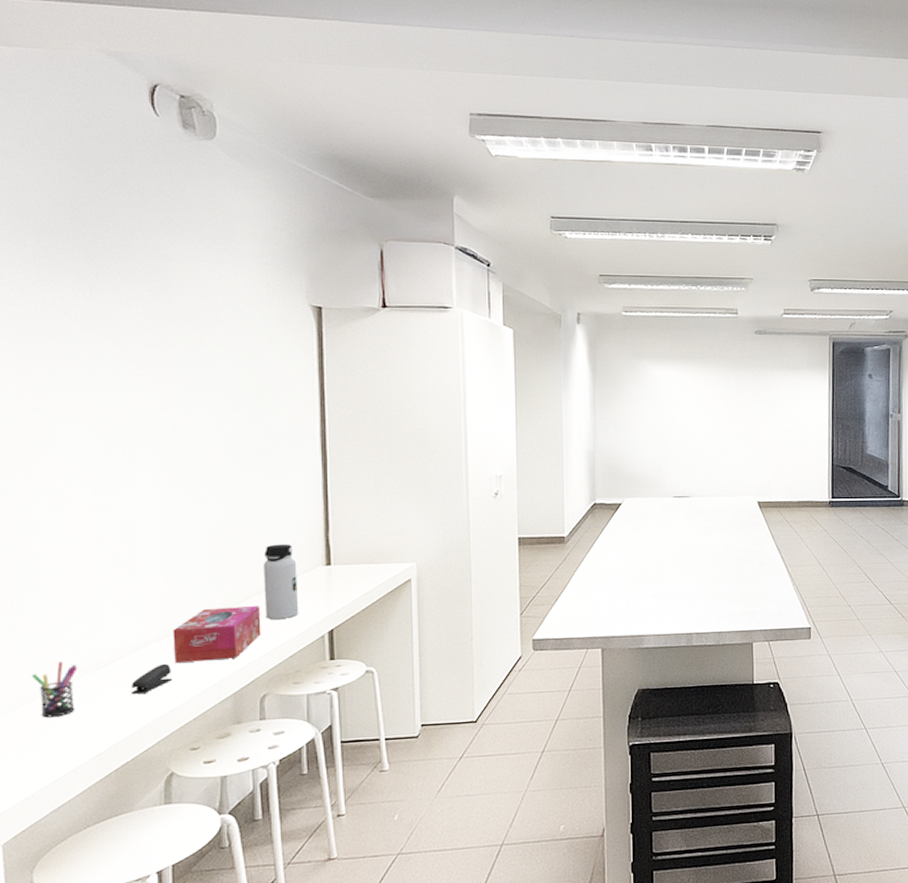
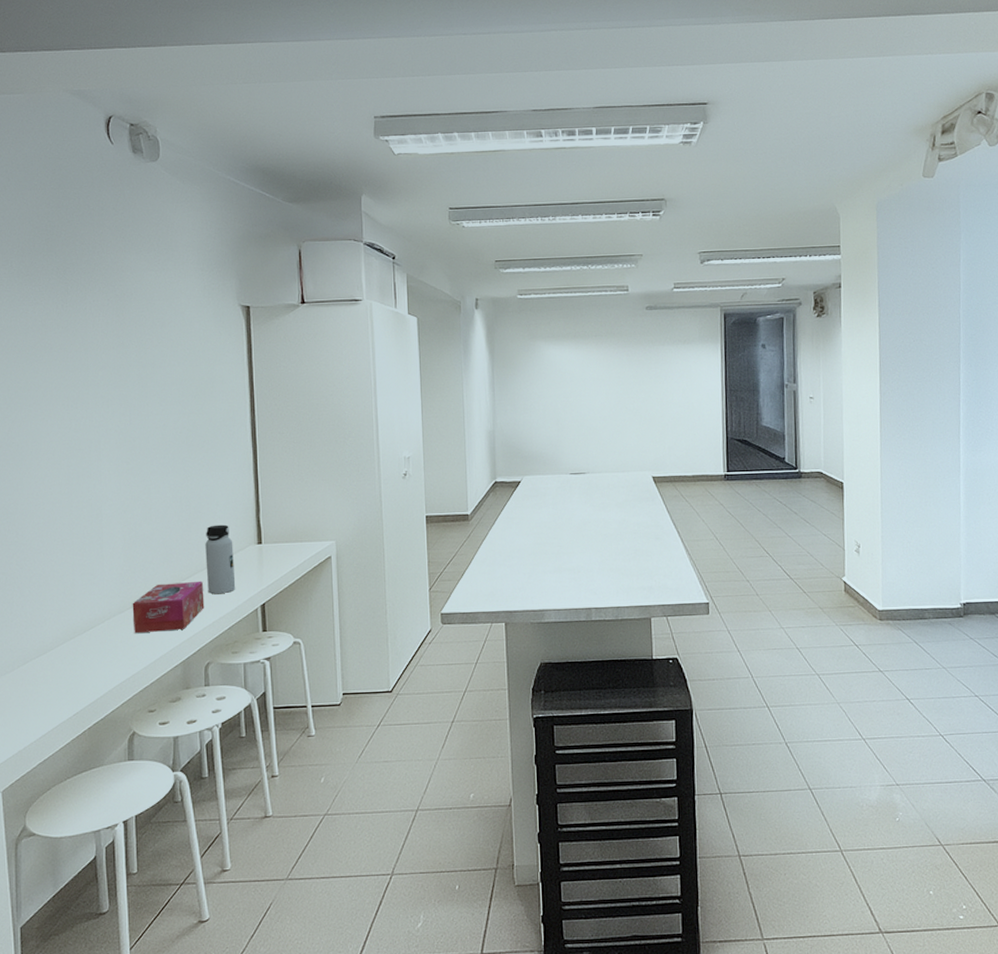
pen holder: present [32,661,78,718] -> none [22,631,58,681]
stapler: present [132,663,173,695] -> none [100,633,133,661]

